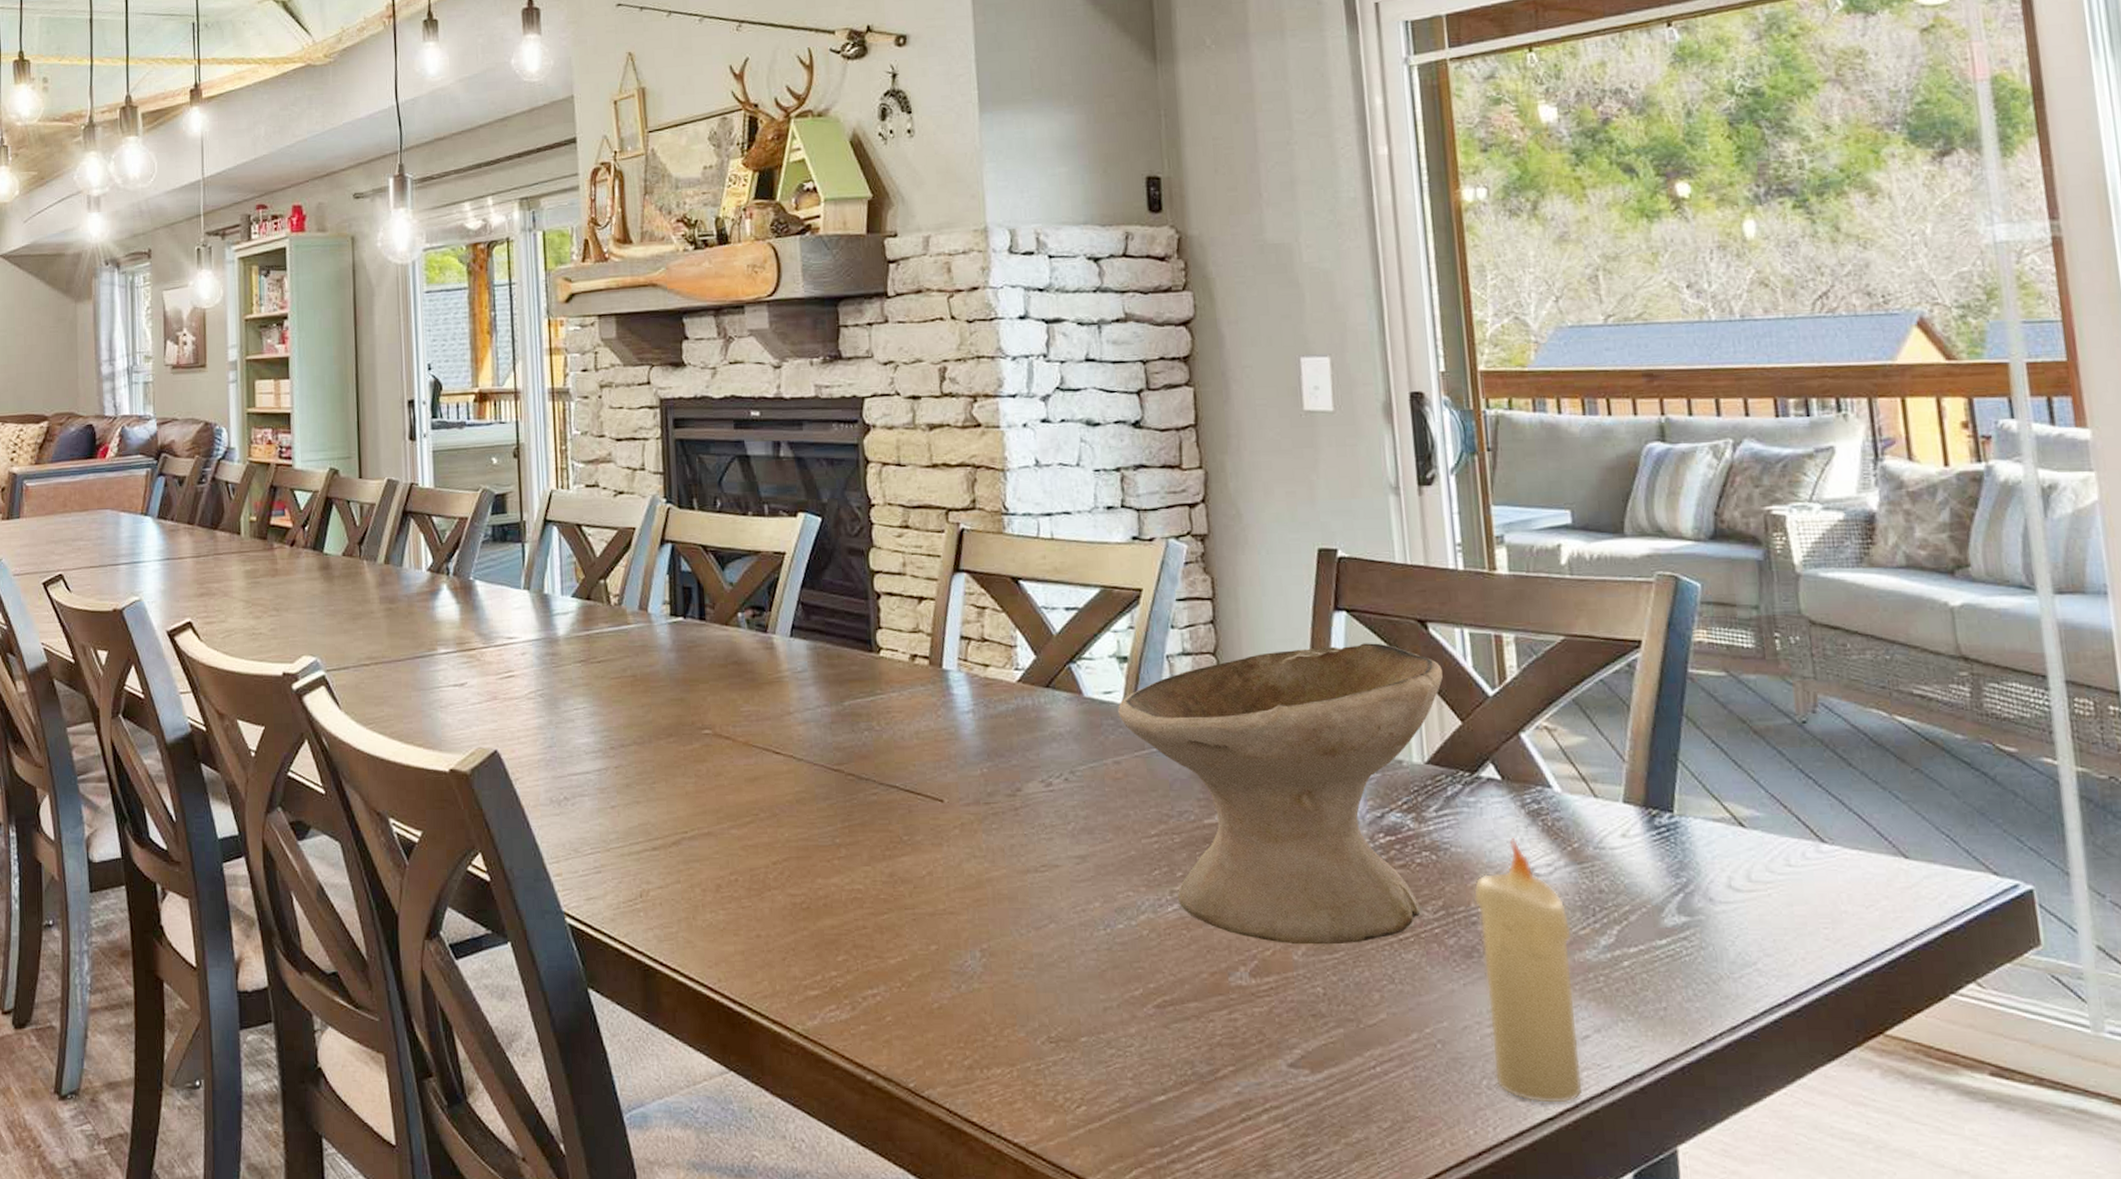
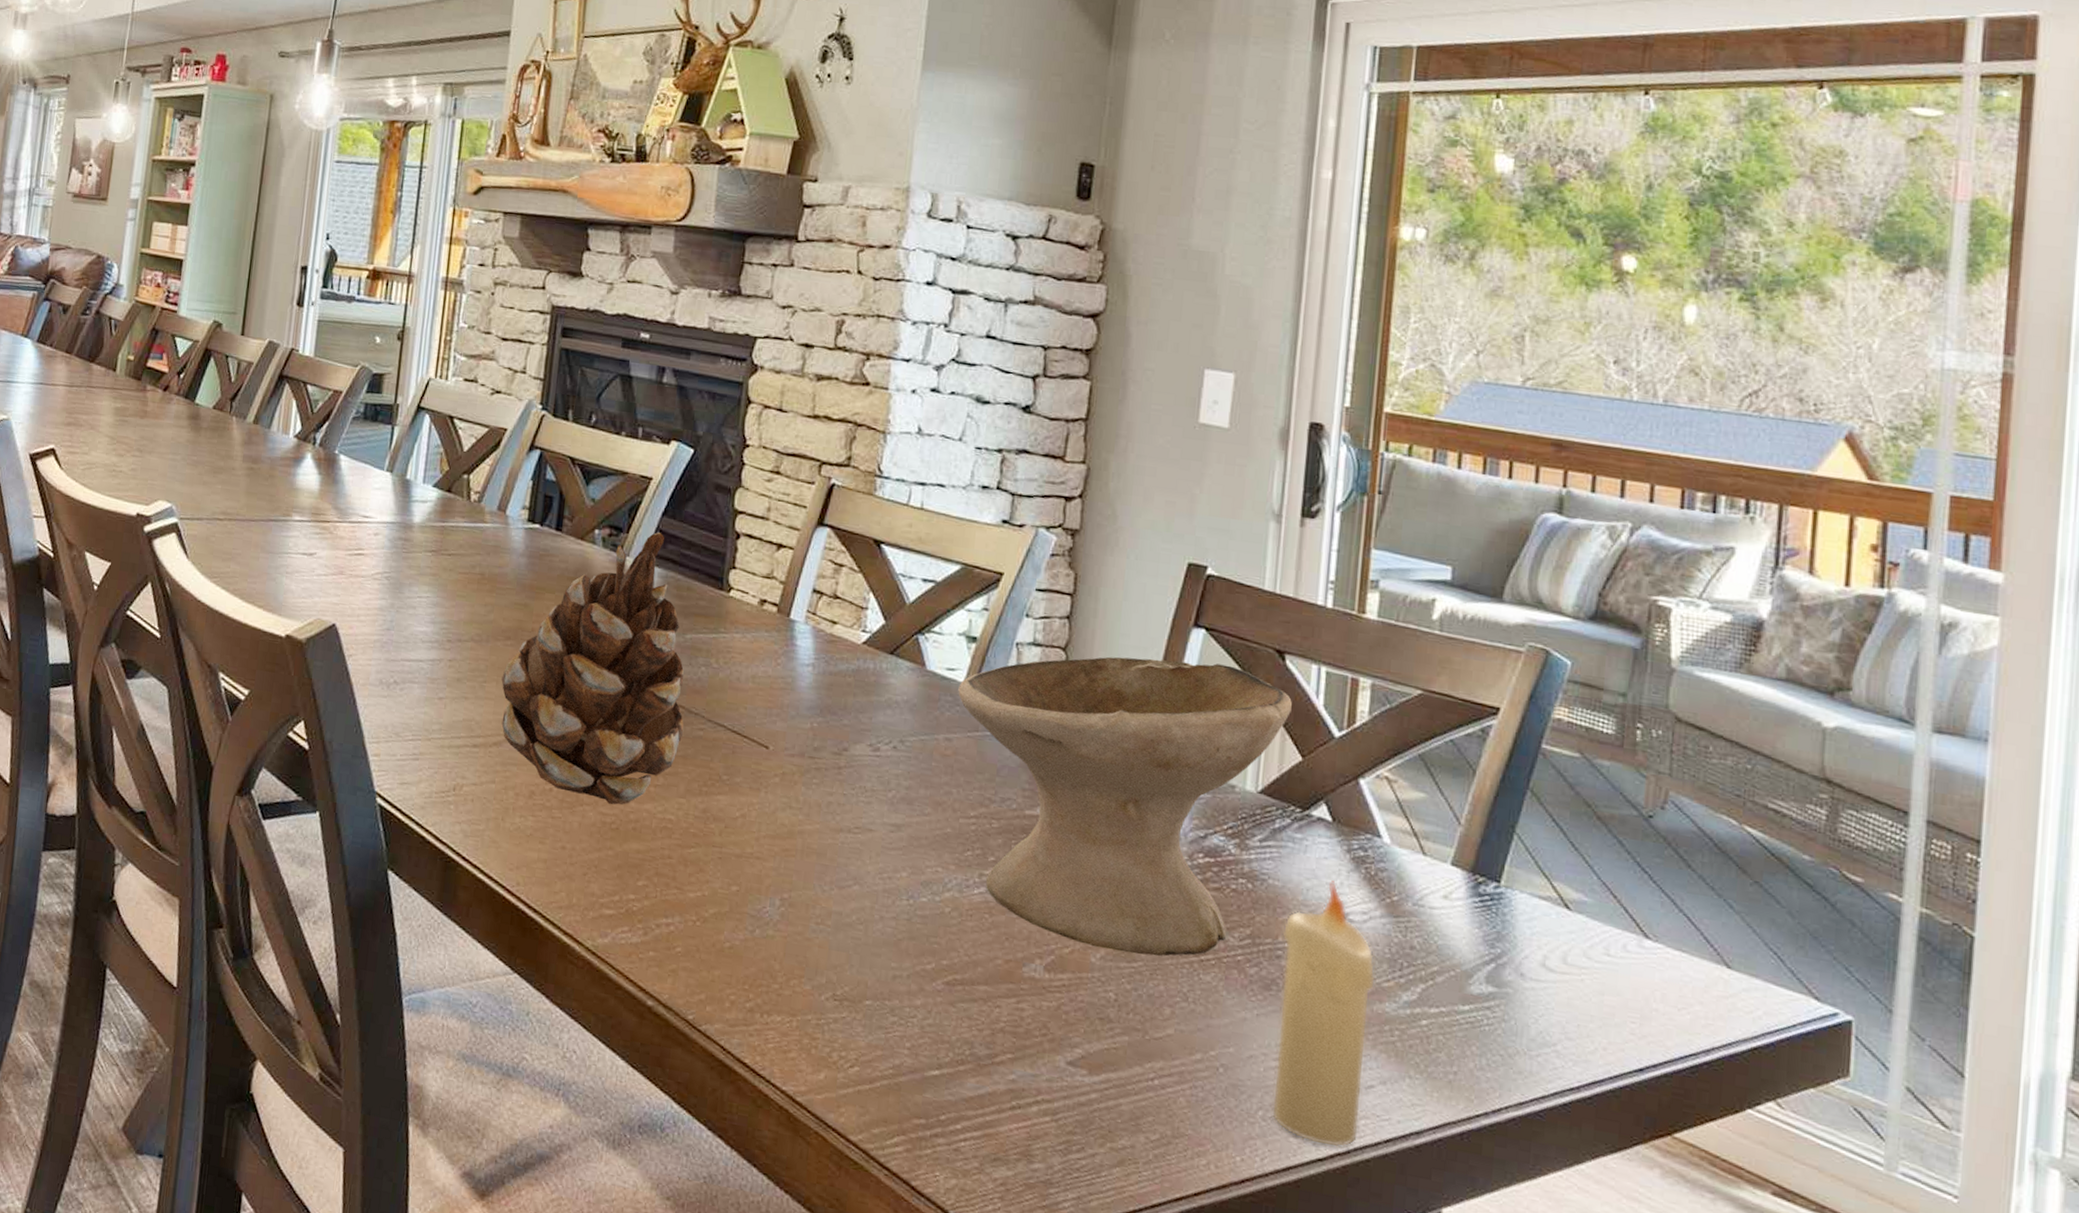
pine cone: none [670,605,858,885] -> present [501,532,685,805]

